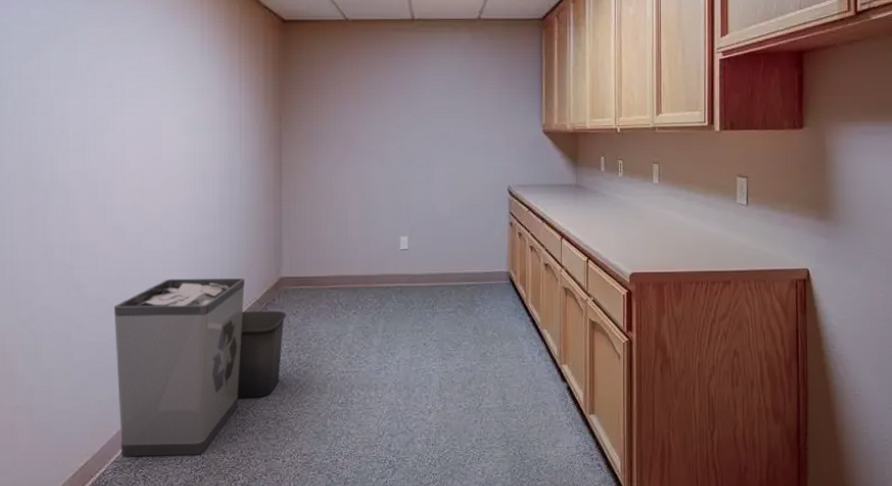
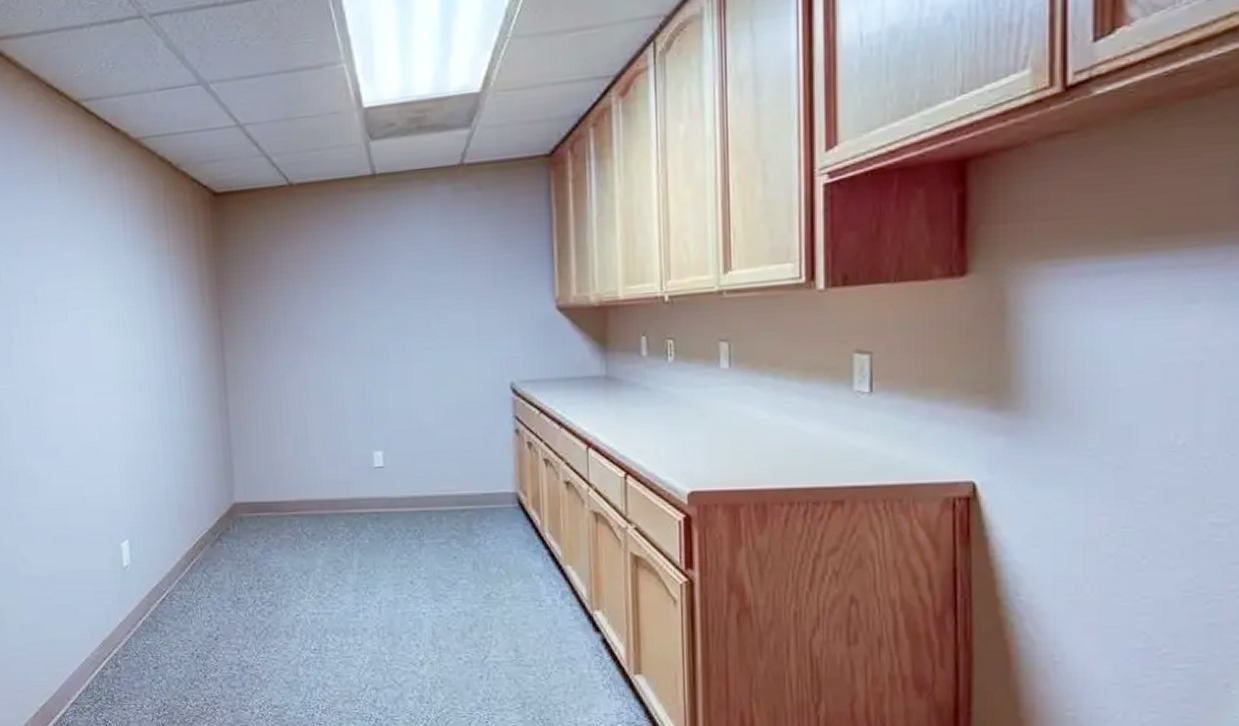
recycling bin: present [113,277,245,457] -> none [57,504,198,701]
waste bin: present [237,310,287,399] -> none [193,541,244,642]

